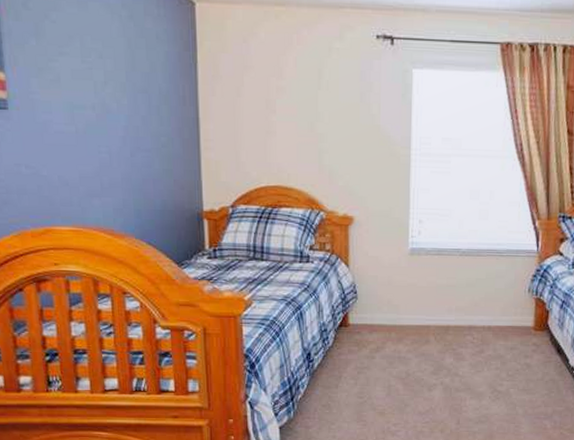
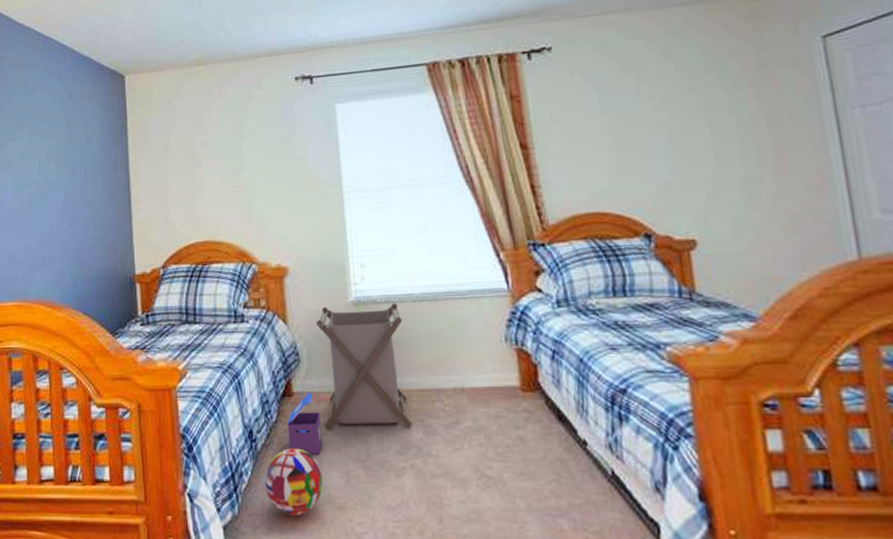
soccer ball: none [318,368,368,419] -> present [264,448,323,516]
toy box: none [334,323,371,373] -> present [281,391,322,454]
laundry basket: none [373,254,449,355] -> present [316,303,412,431]

